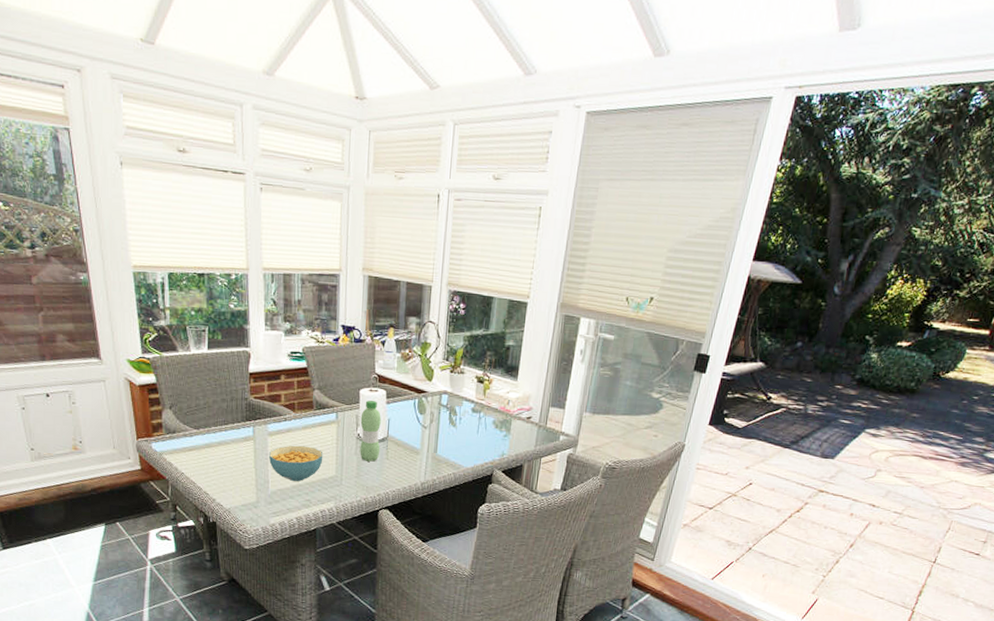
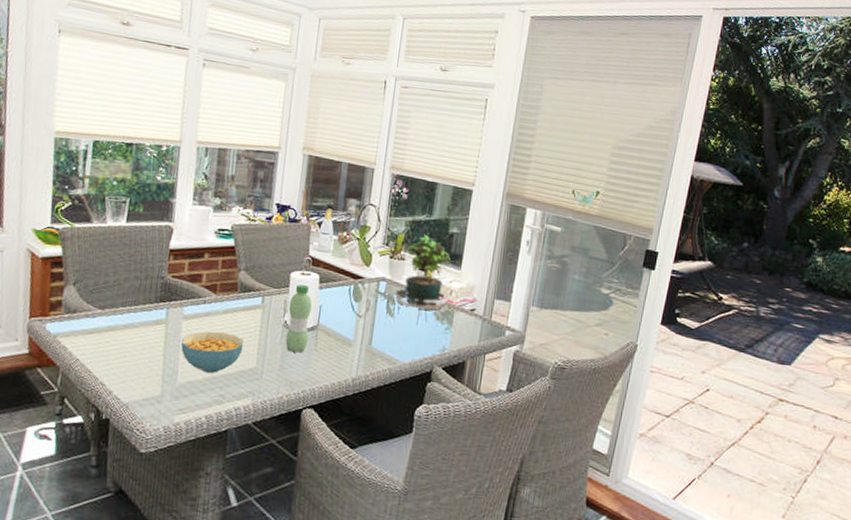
potted plant: none [456,348,520,420] -> present [395,234,463,311]

